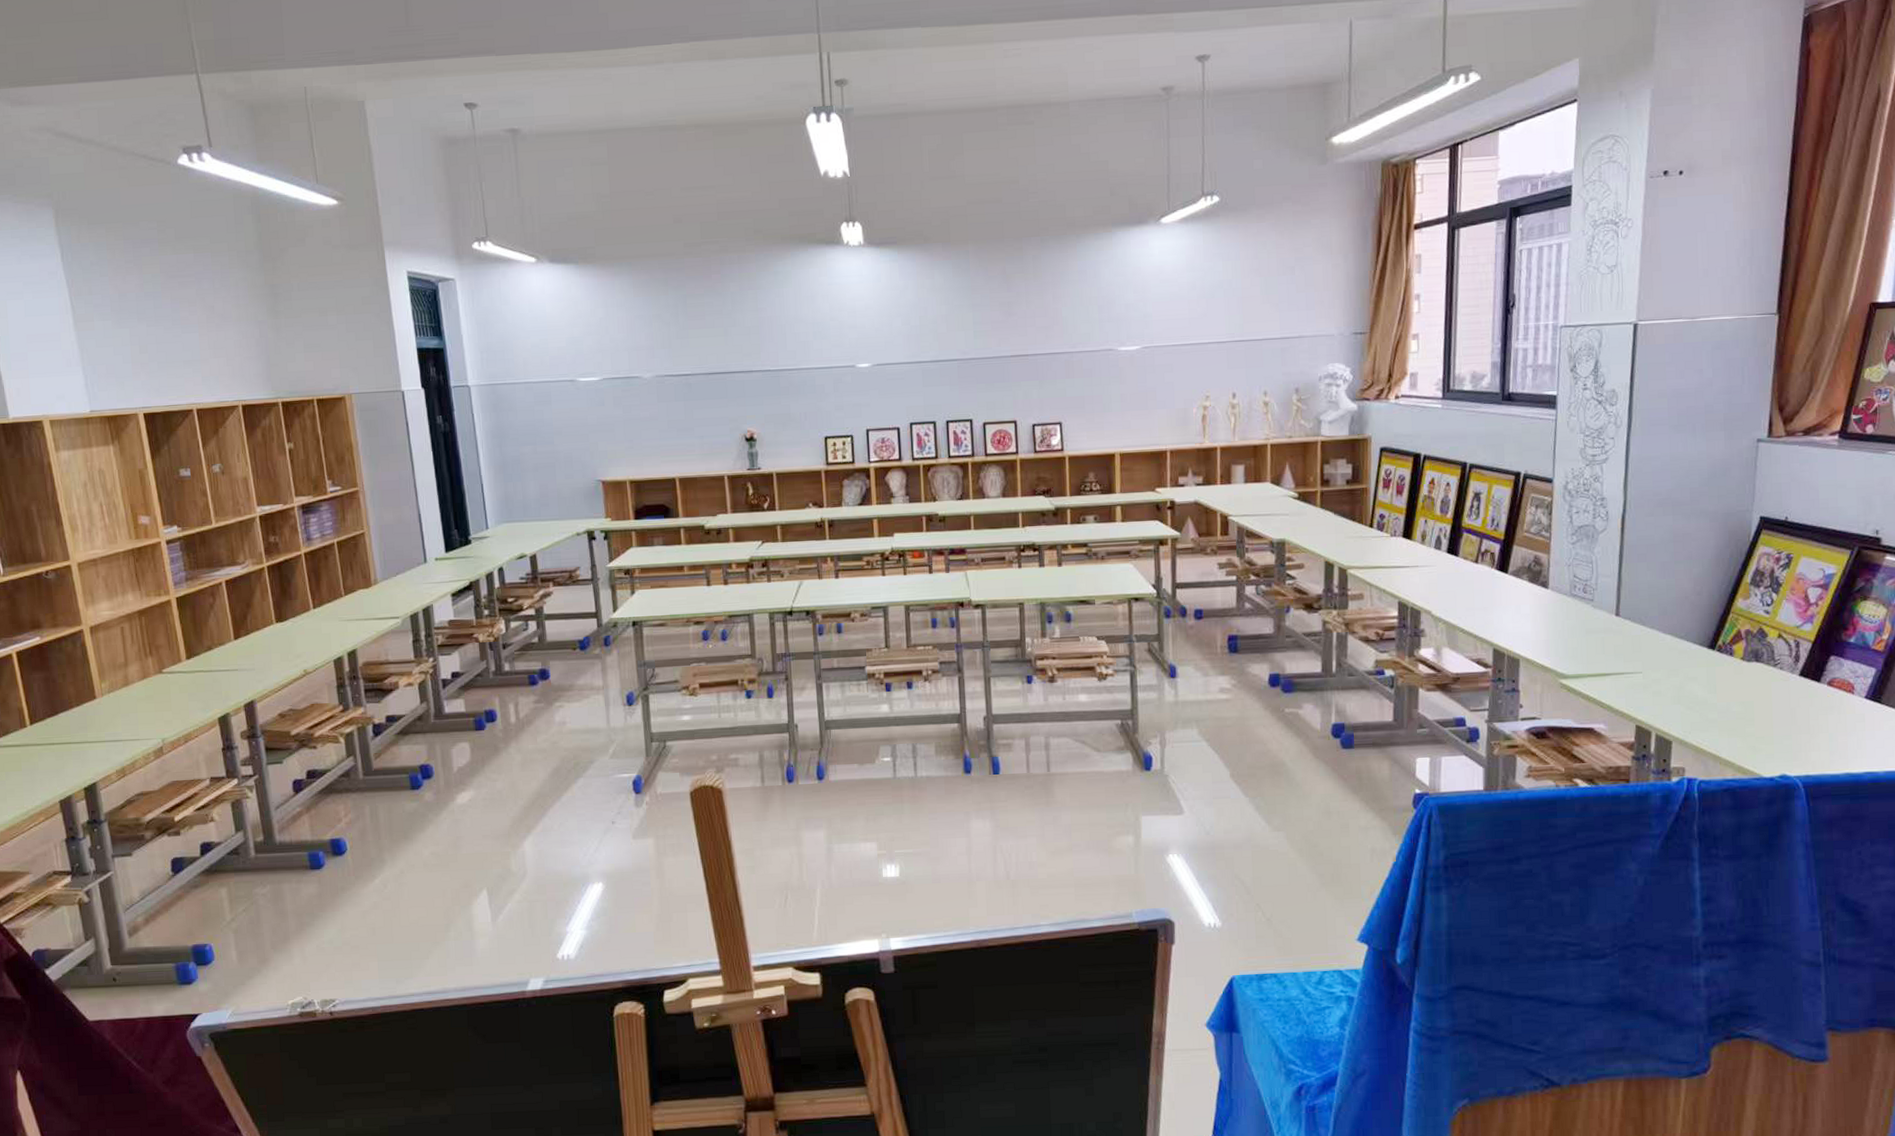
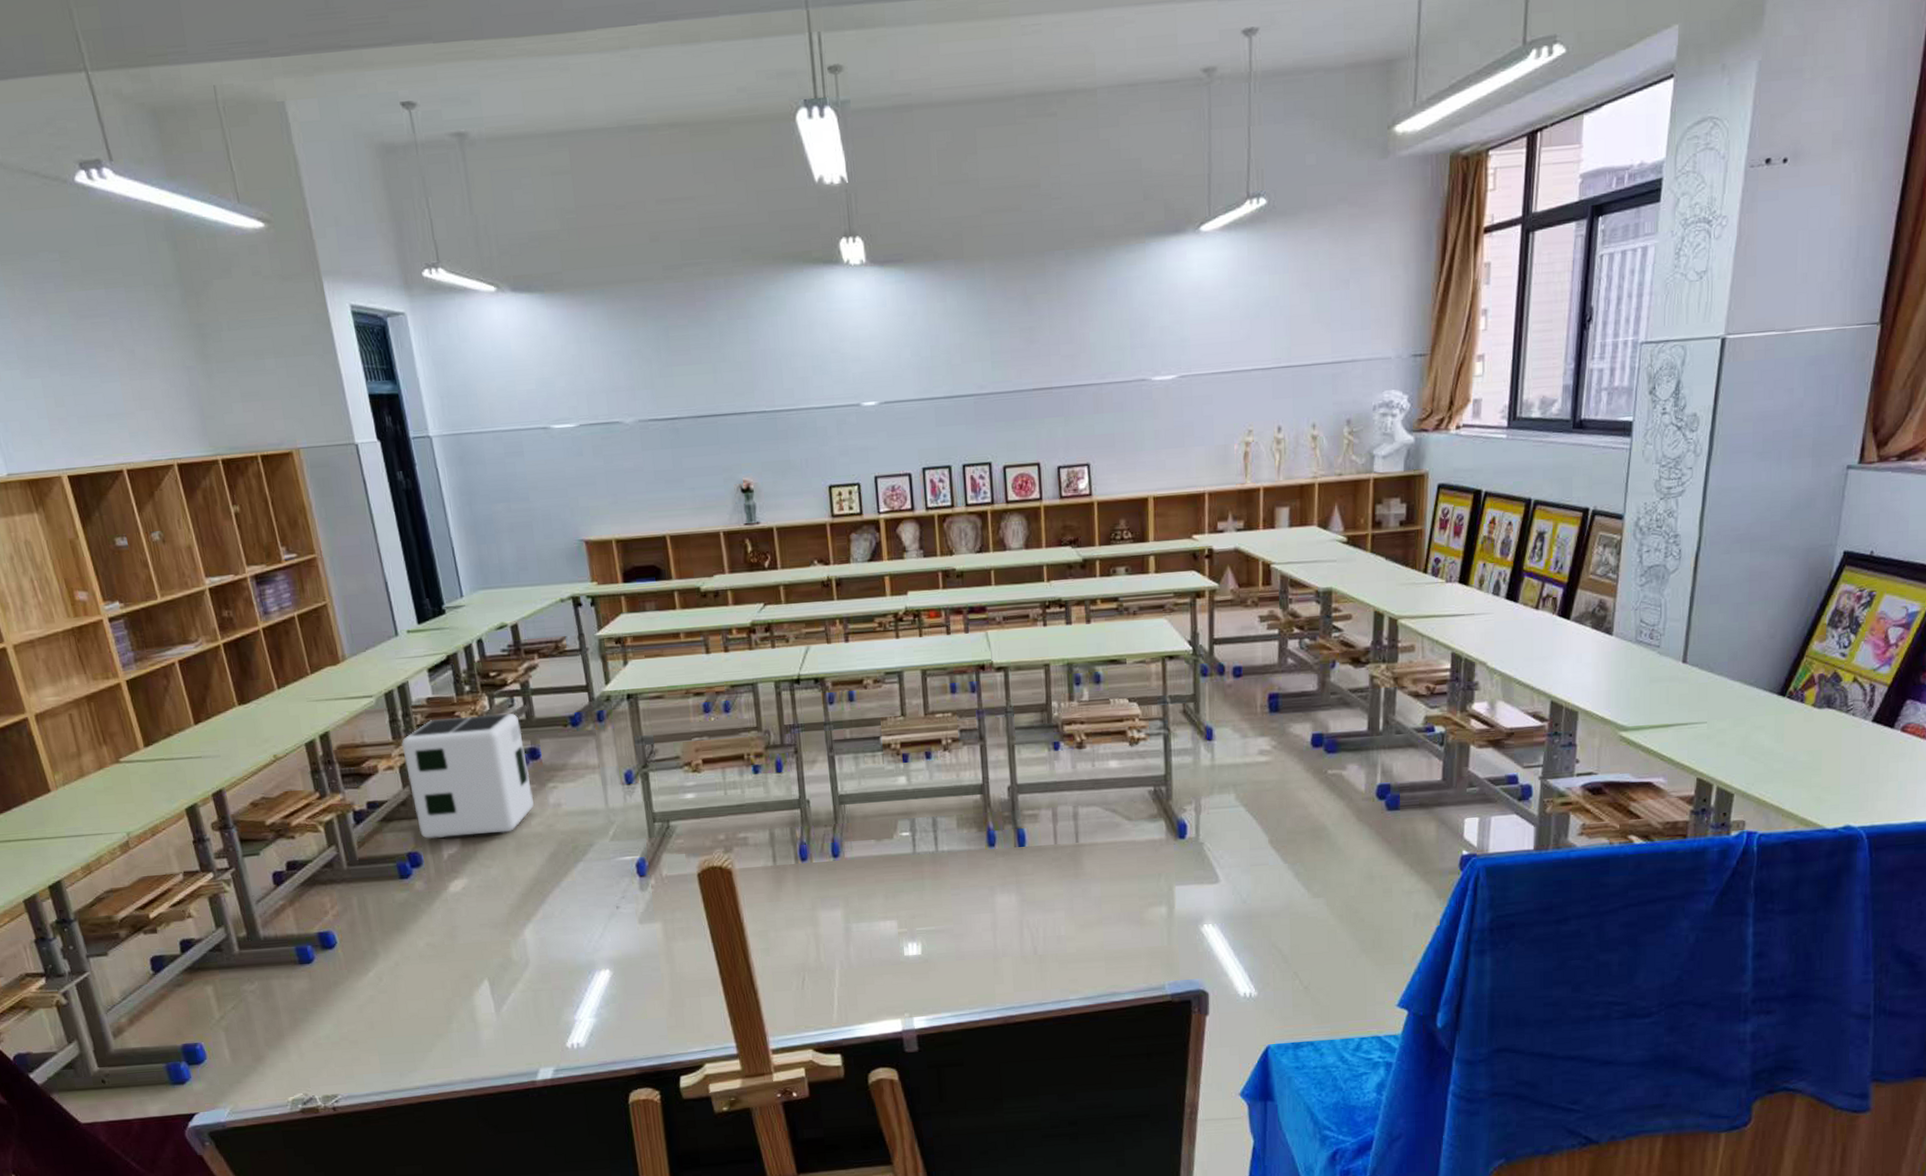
air purifier: none [422,636,541,752] -> present [401,713,534,839]

